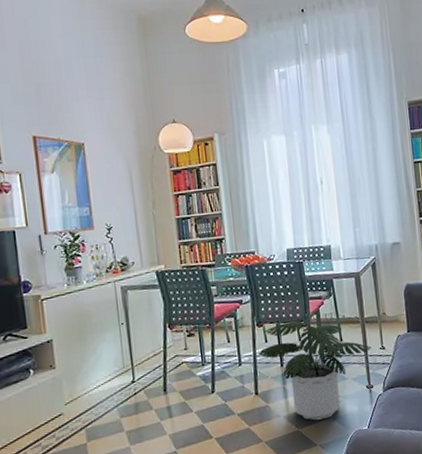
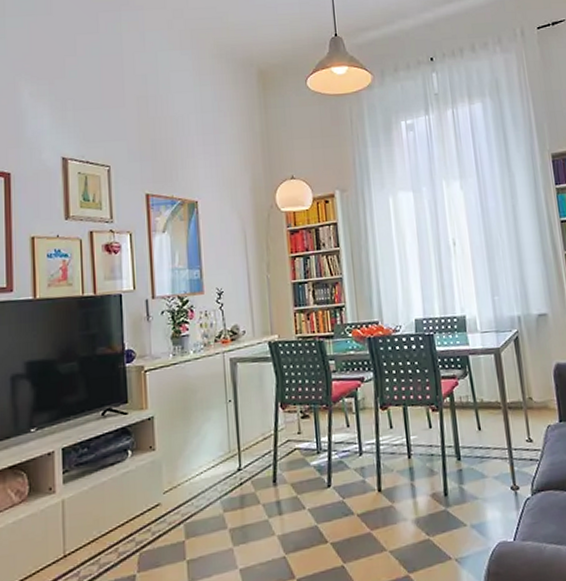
potted plant: present [258,321,372,421] -> none [382,404,516,527]

